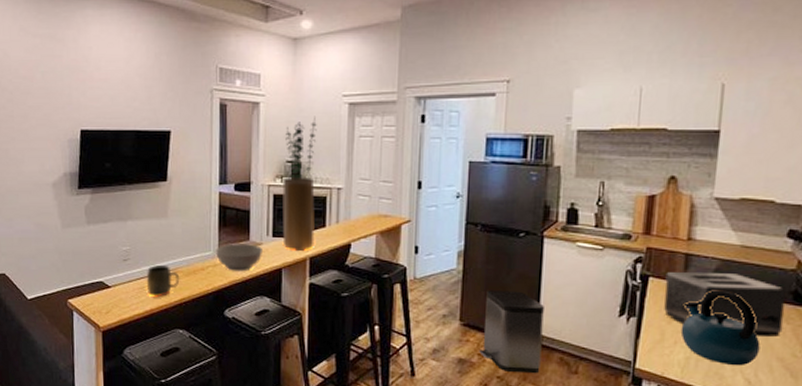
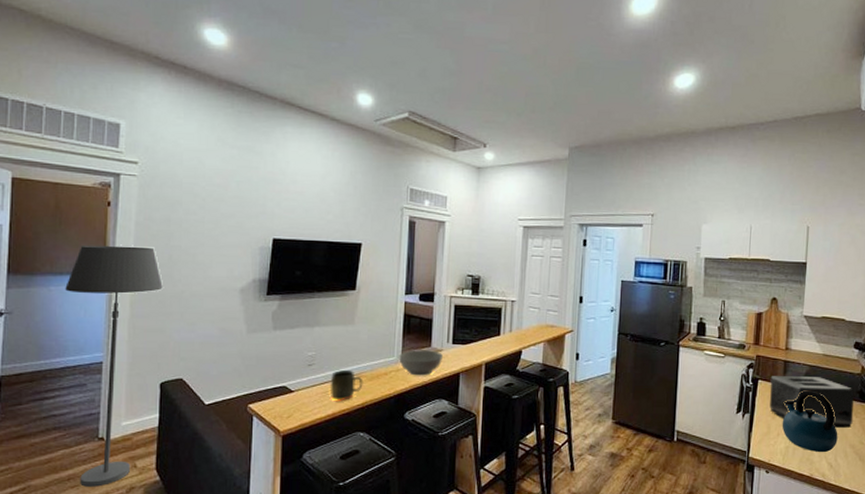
vase: present [282,115,317,251] -> none [461,236,495,357]
pedal bin: present [479,290,544,373] -> none [628,392,680,464]

